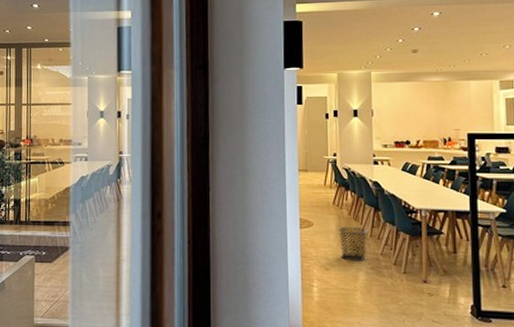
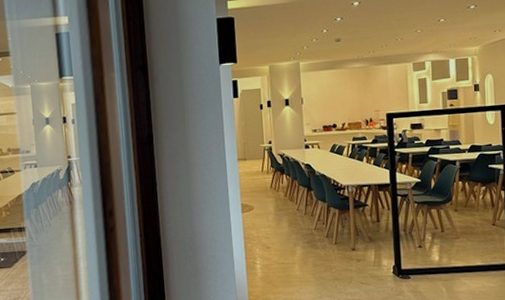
waste bin: present [339,226,368,261] -> none [276,206,303,238]

